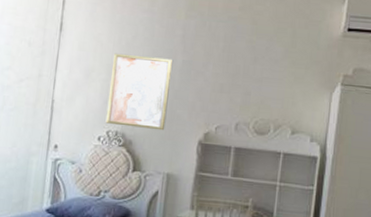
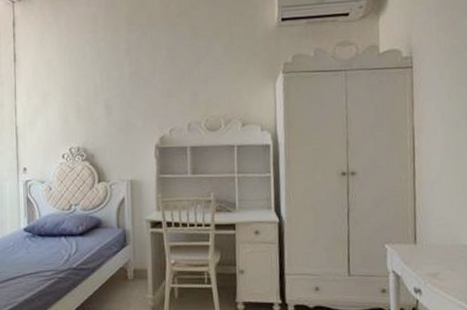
wall art: present [105,53,173,131] -> none [66,72,123,142]

